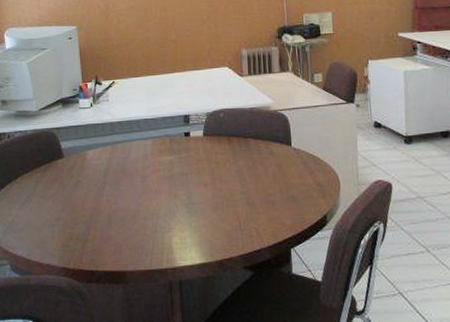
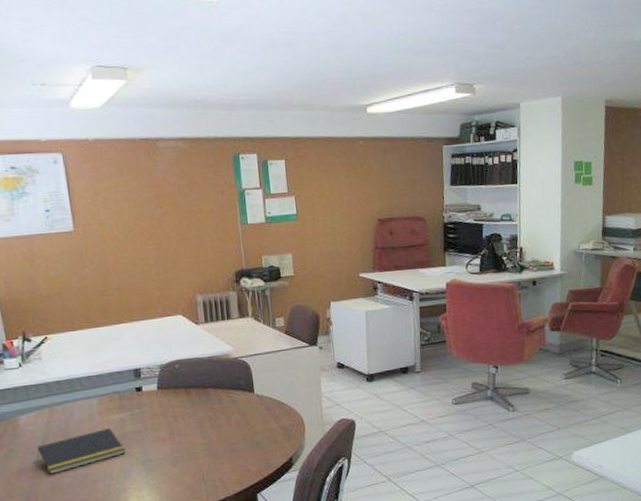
notepad: none [99,169,172,207] -> present [36,428,126,474]

